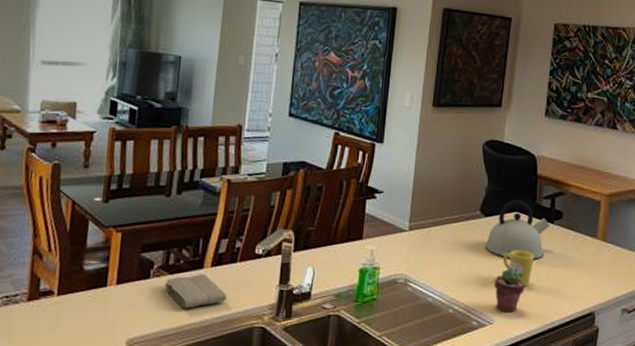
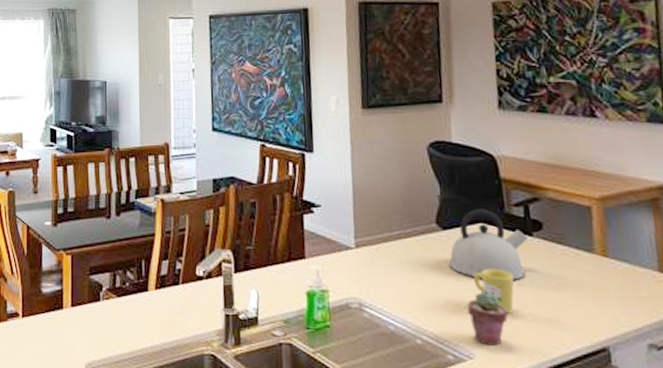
washcloth: present [164,274,228,309] -> none [114,297,175,333]

